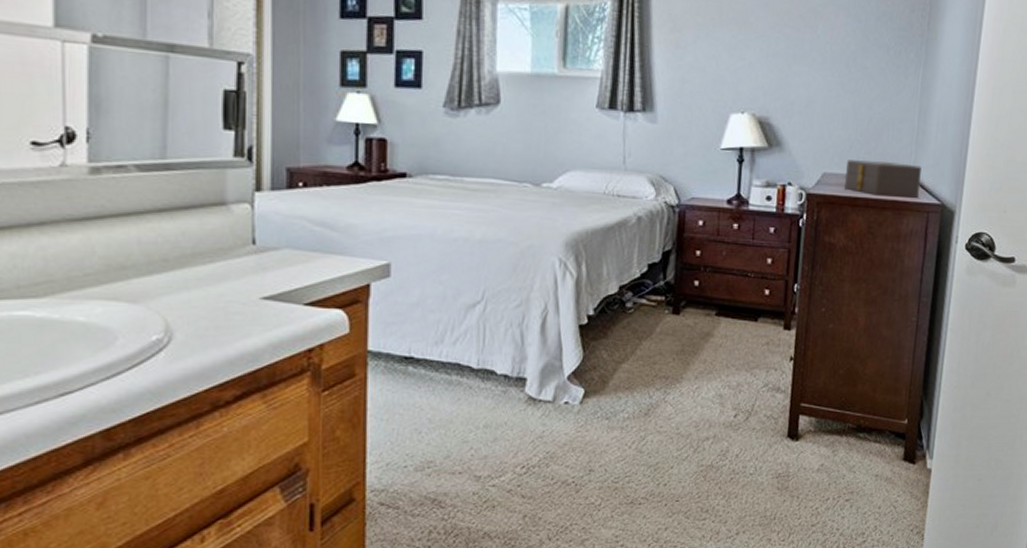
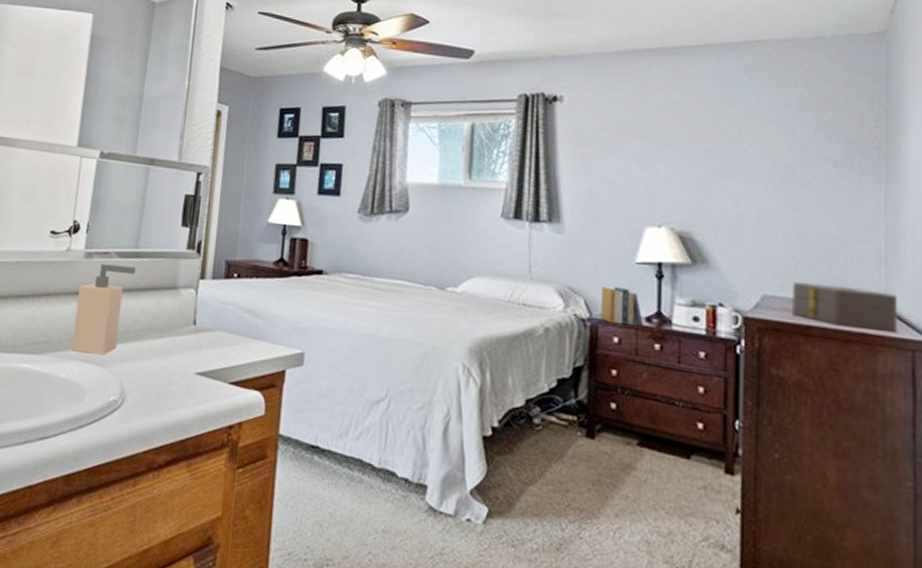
soap dispenser: none [87,180,166,290] -> present [71,263,136,356]
books: none [688,172,725,209] -> present [601,286,643,327]

